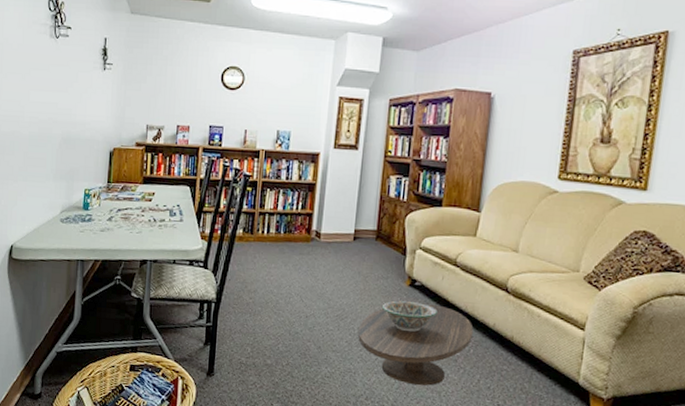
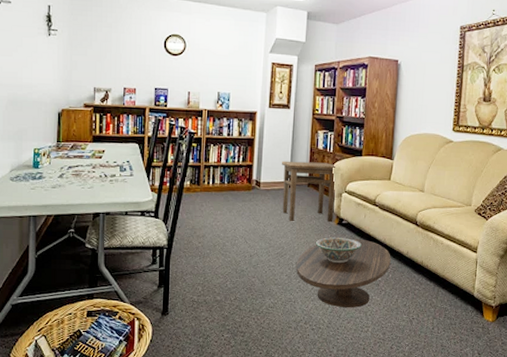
side table: none [344,209,409,284] -> present [281,160,335,223]

